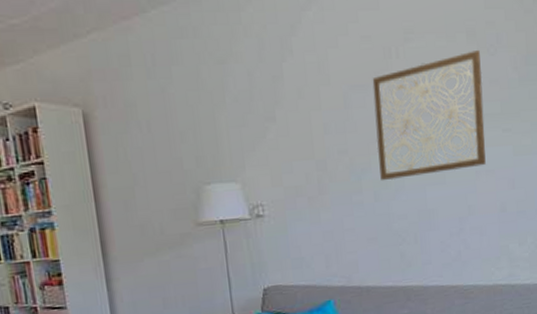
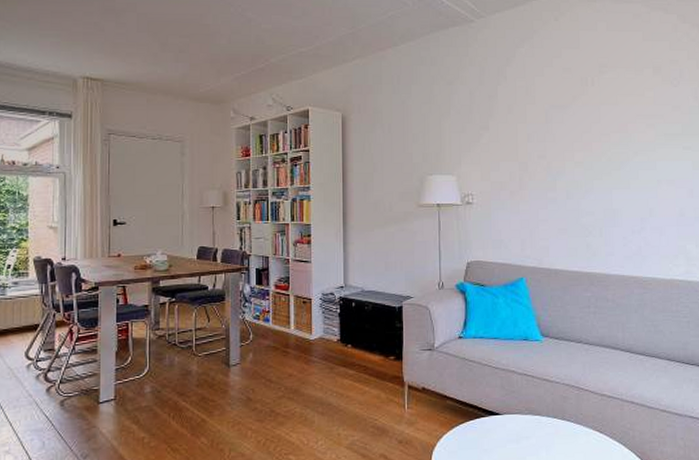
wall art: present [372,49,486,181] -> none [570,81,667,183]

